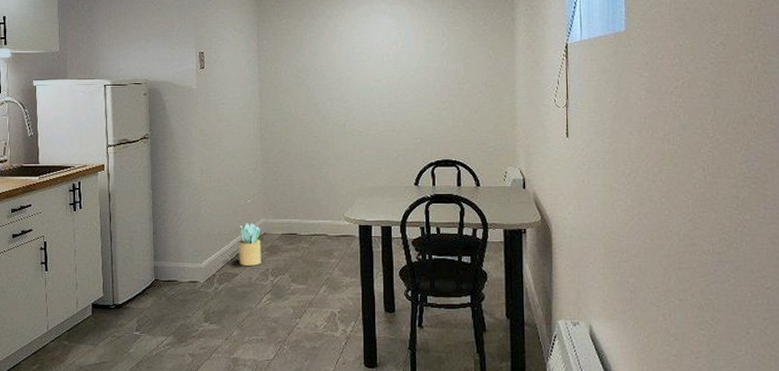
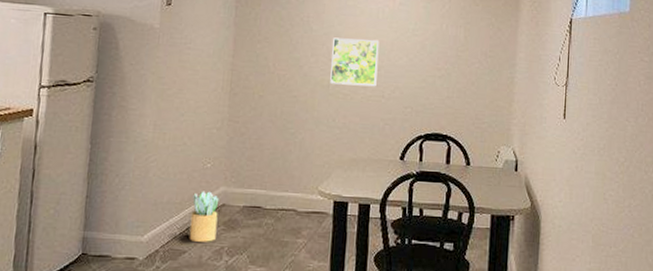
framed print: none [344,81,387,123] -> present [330,37,380,87]

